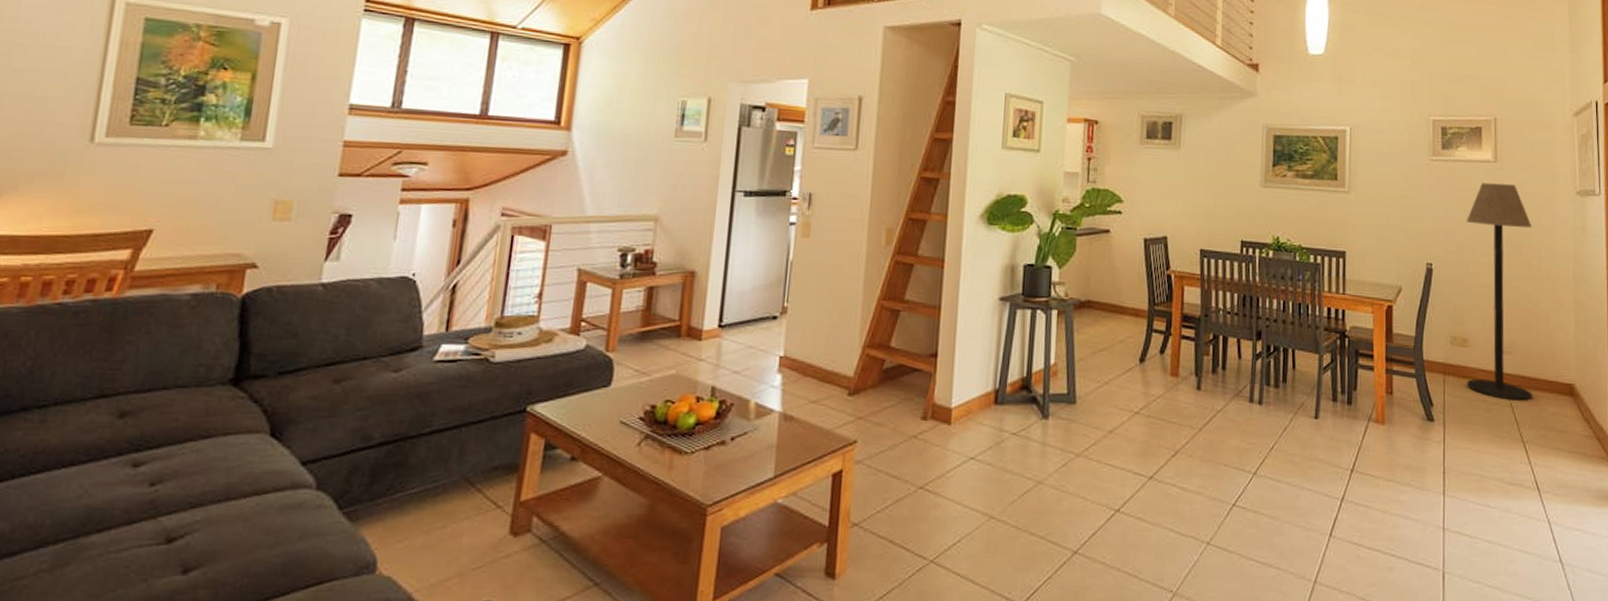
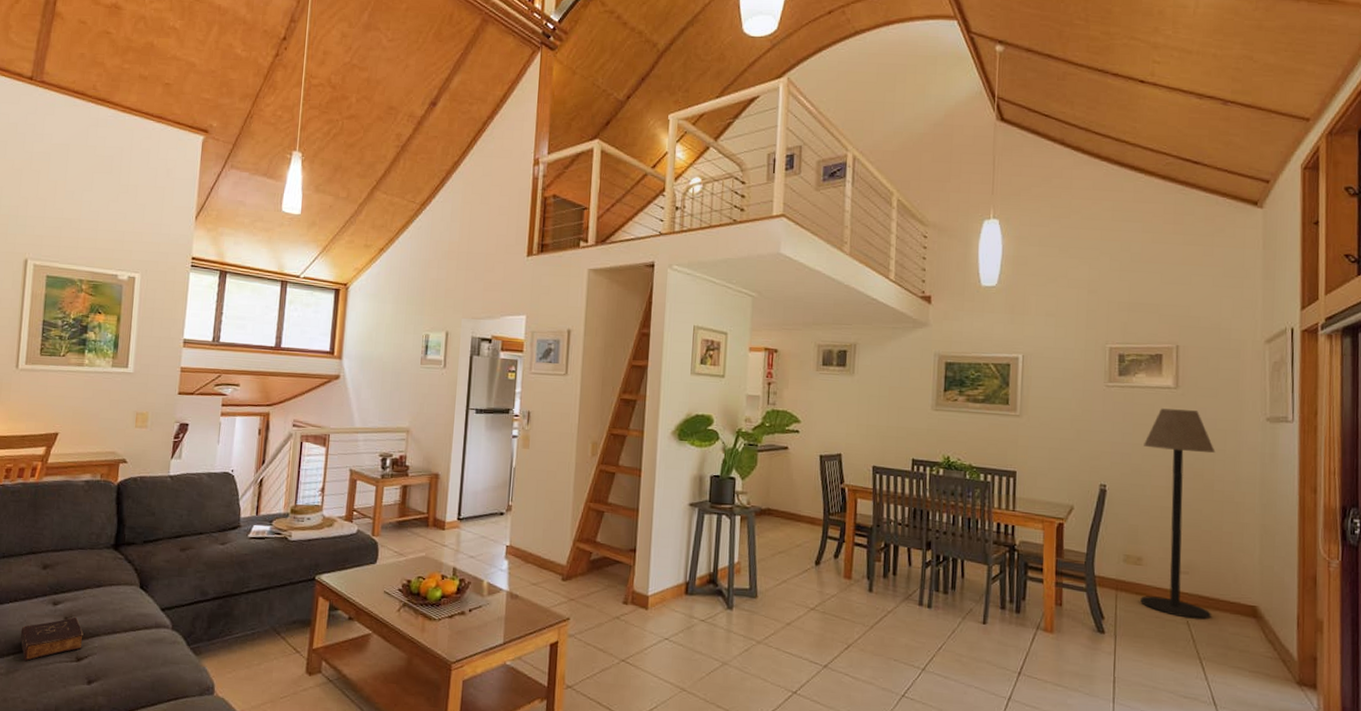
book: none [76,481,179,548] -> present [20,616,83,661]

